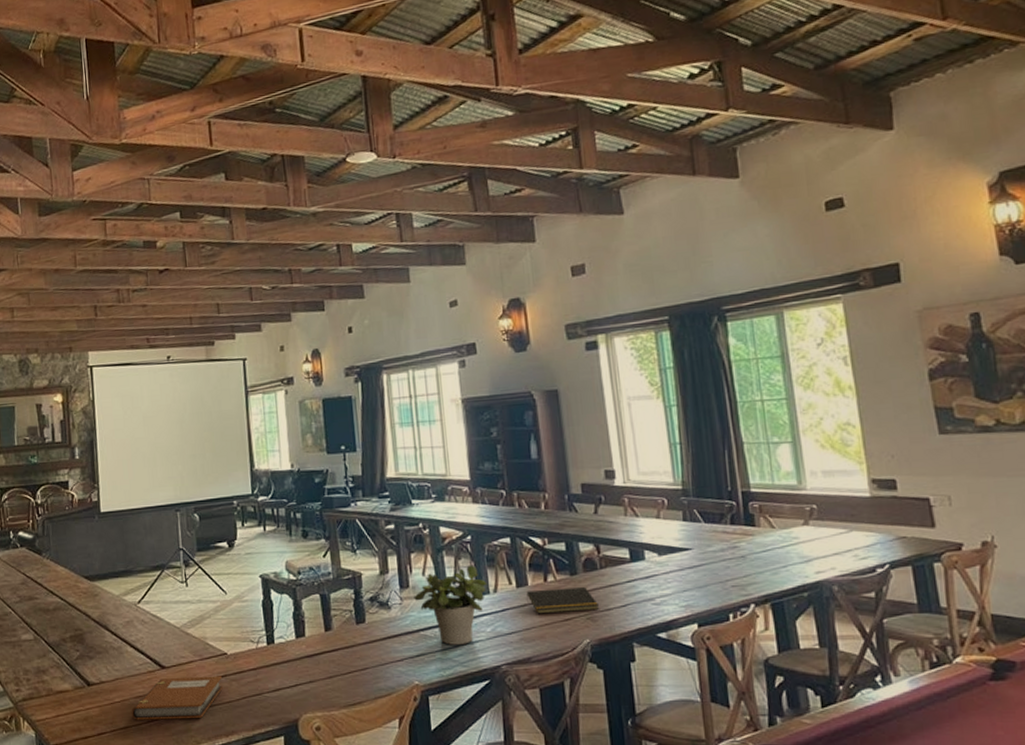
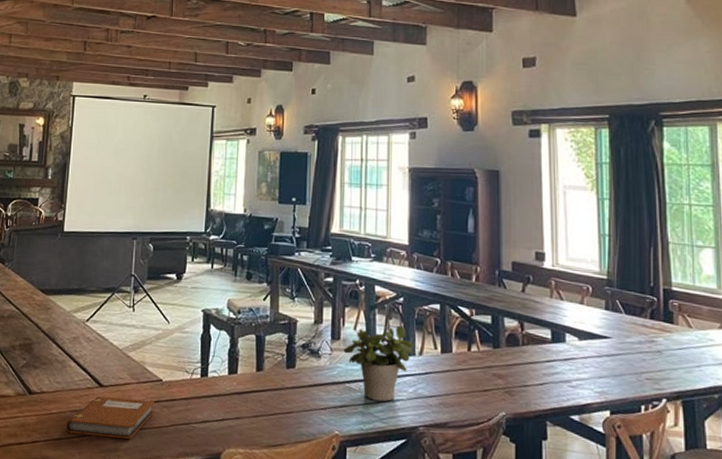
notepad: present [526,587,599,614] -> none [450,358,517,385]

